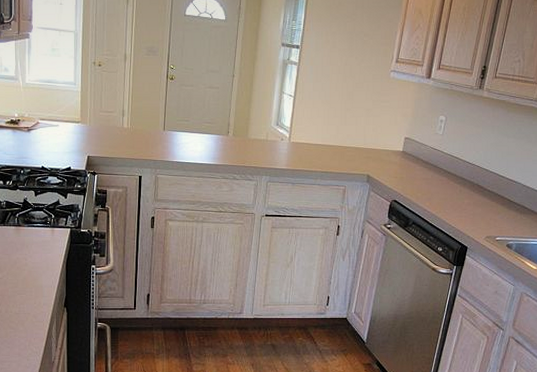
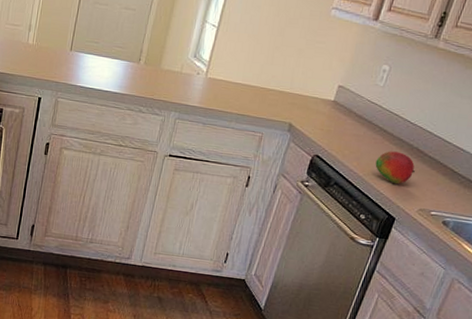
fruit: none [445,189,478,218] -> present [375,151,415,185]

